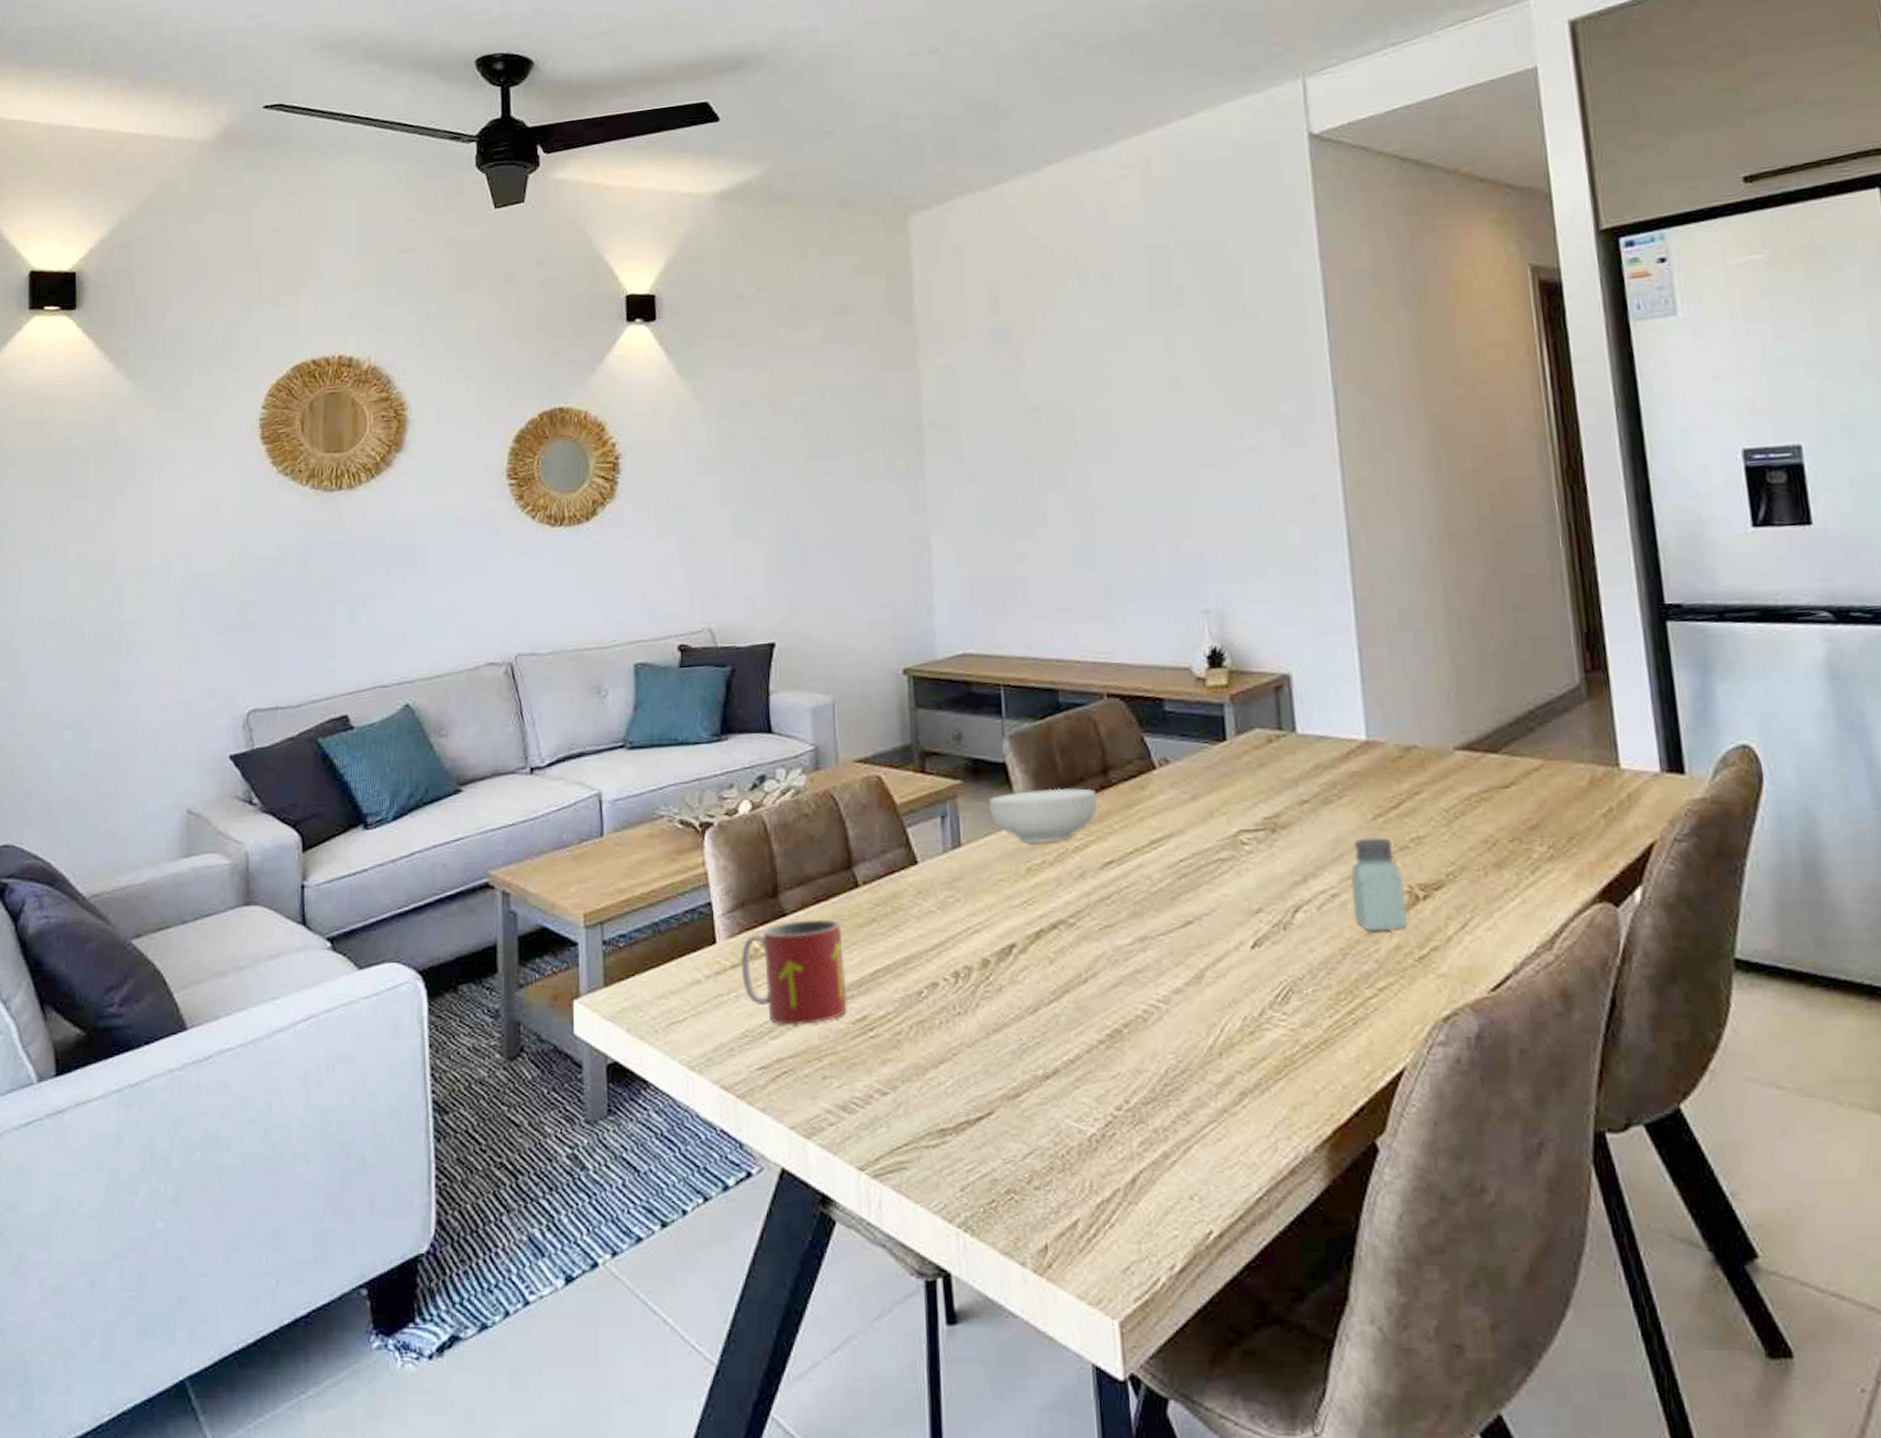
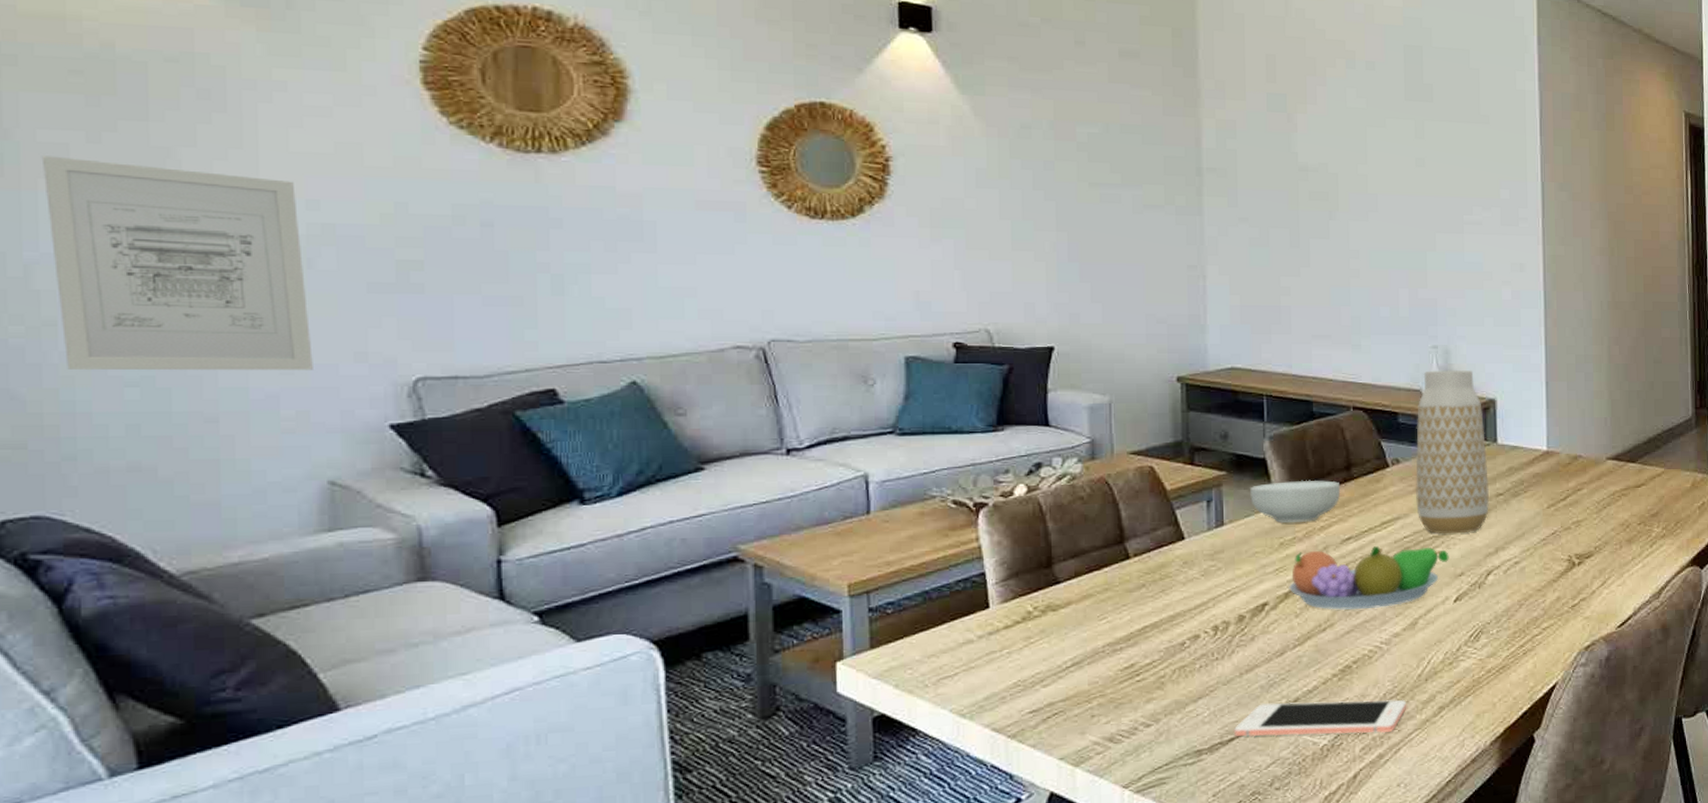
wall art: none [24,536,181,717] -> present [41,156,313,371]
mug: present [740,919,847,1026] -> none [1014,585,1116,675]
cell phone: none [981,1074,1196,1124] -> present [1233,699,1406,737]
fruit bowl: none [1039,871,1241,955] -> present [1288,545,1449,610]
vase: none [1187,637,1292,856] -> present [1416,369,1490,534]
saltshaker: present [1350,837,1408,932] -> none [1529,521,1566,589]

